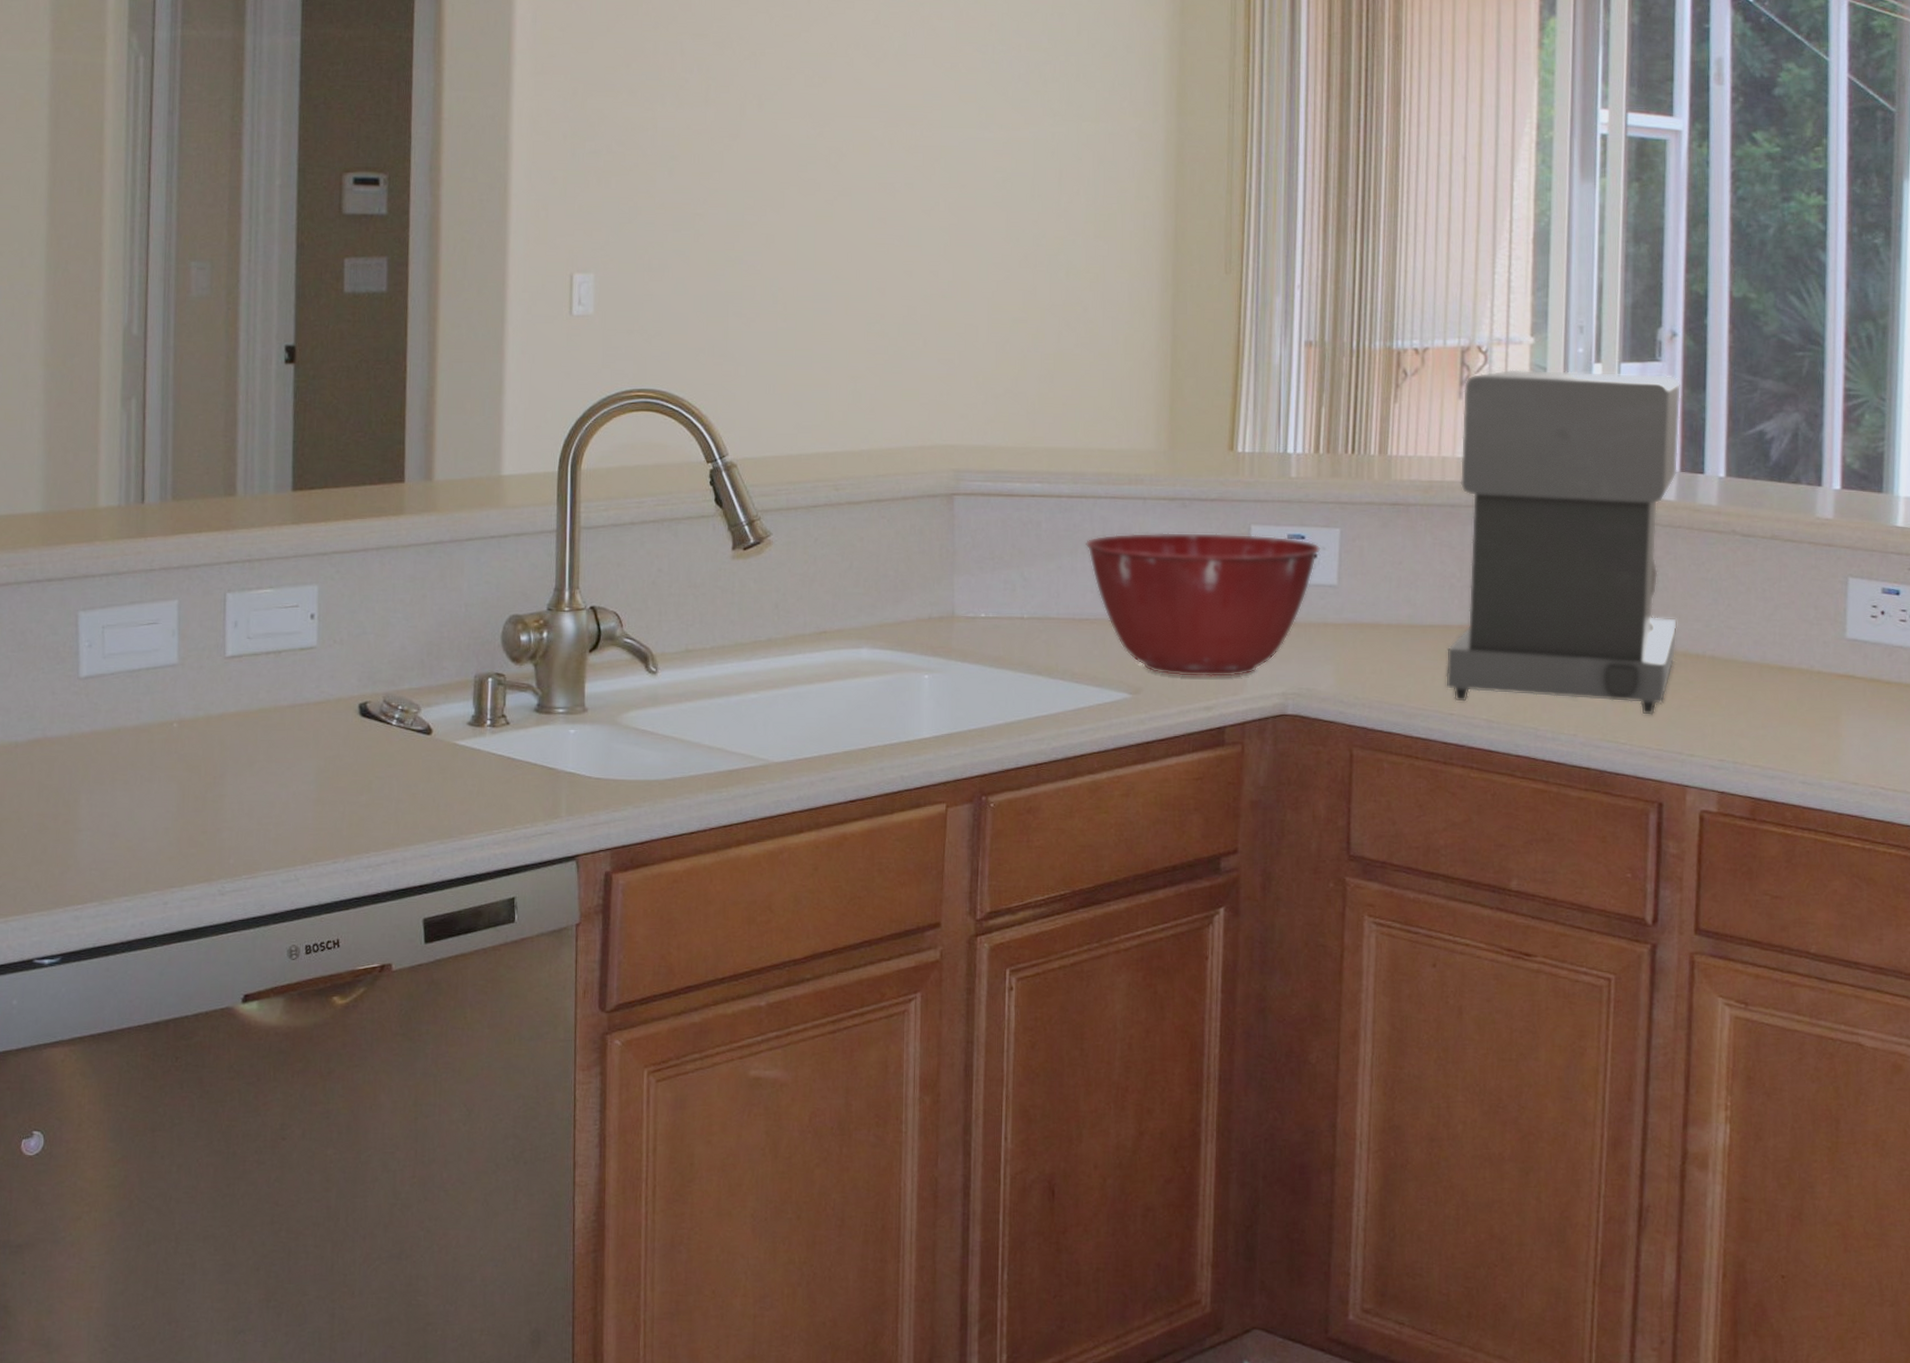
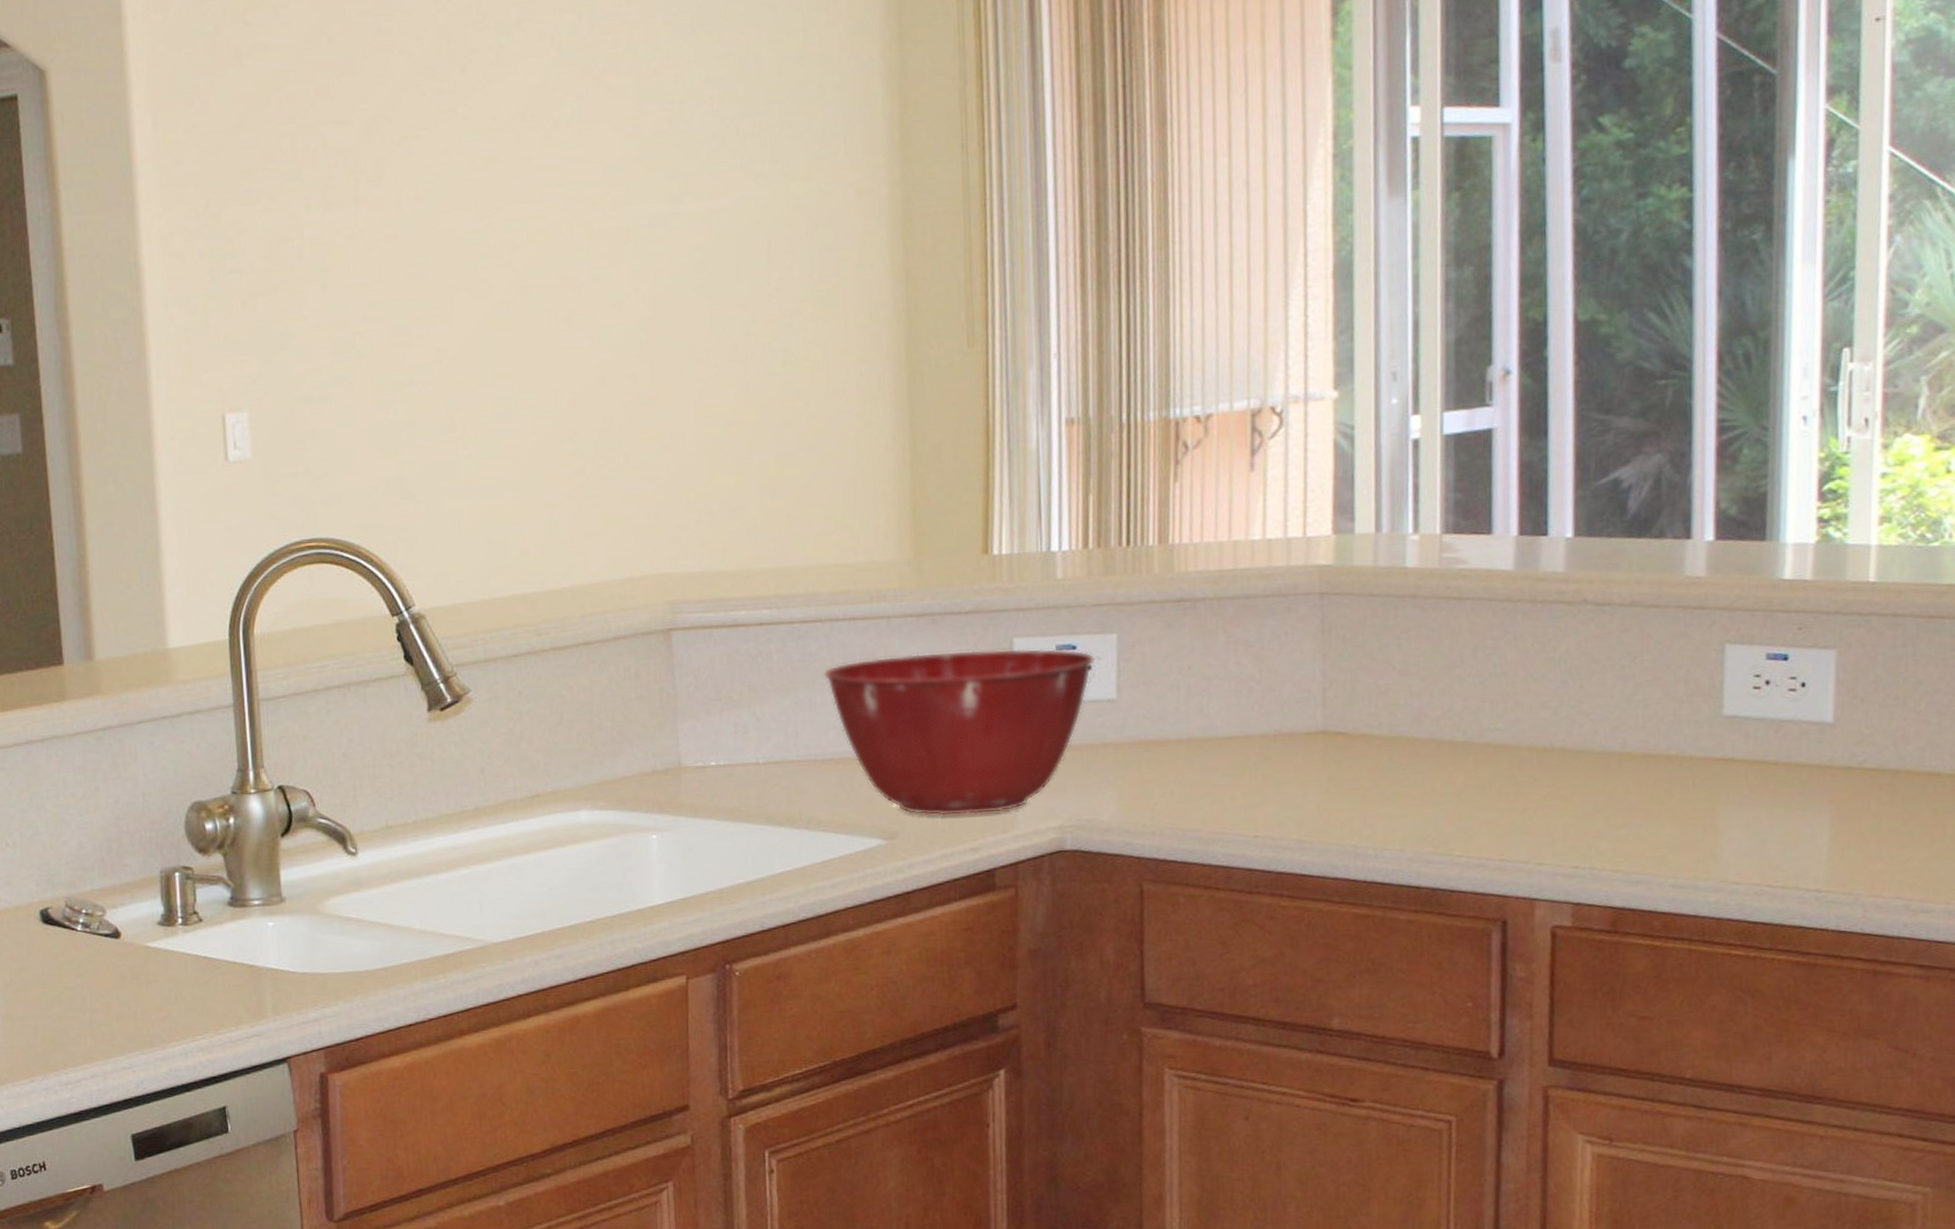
coffee maker: present [1445,369,1681,716] -> none [1247,421,1520,823]

